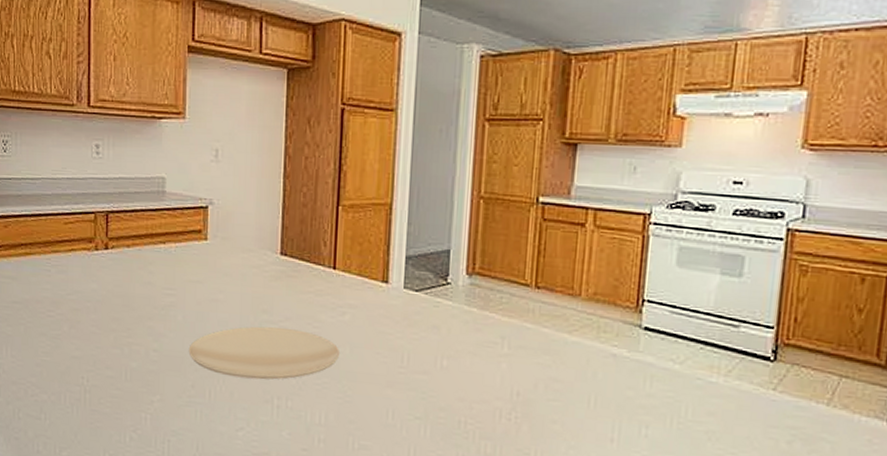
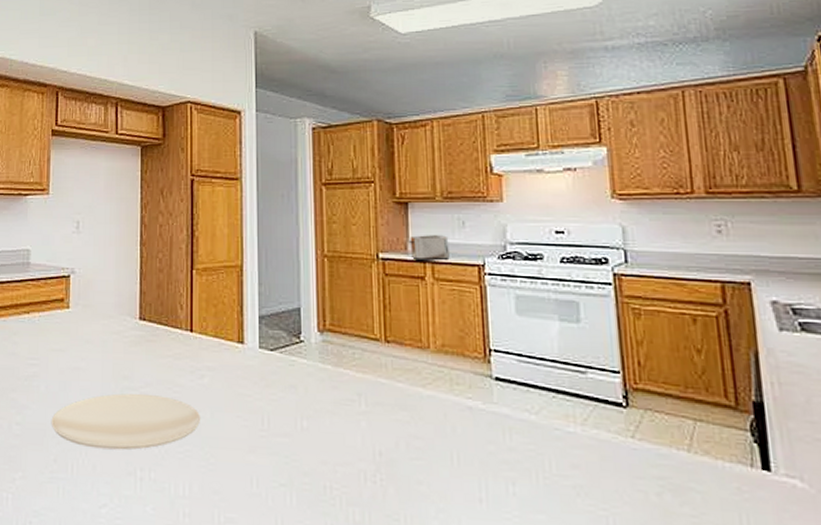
toaster: none [572,179,617,208] -> present [408,234,450,262]

